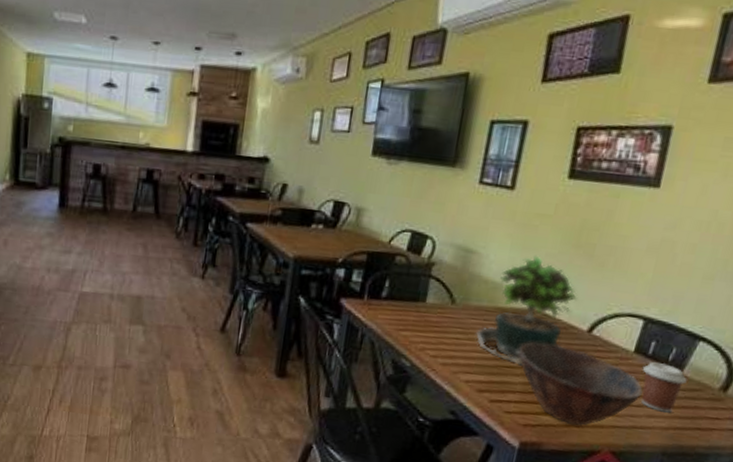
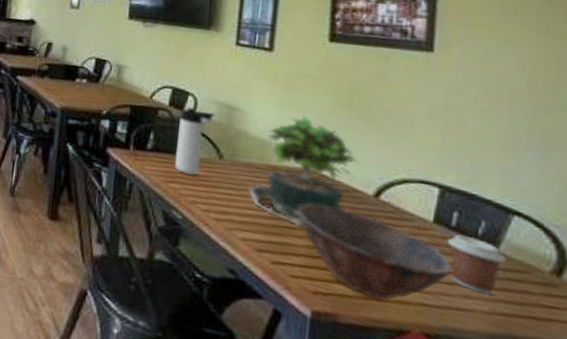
thermos bottle: none [408,252,452,323] -> present [175,107,215,176]

